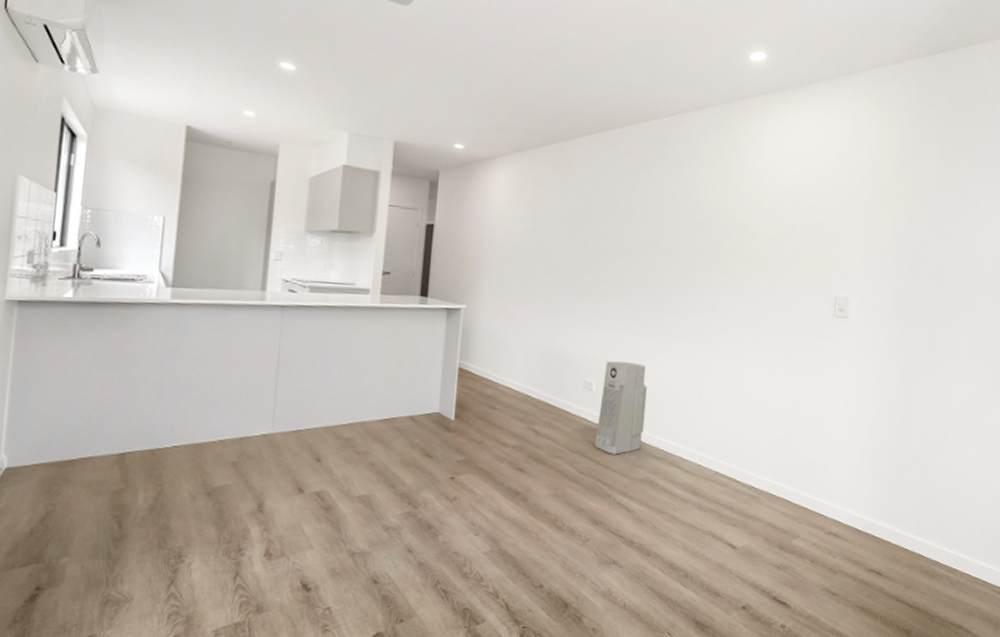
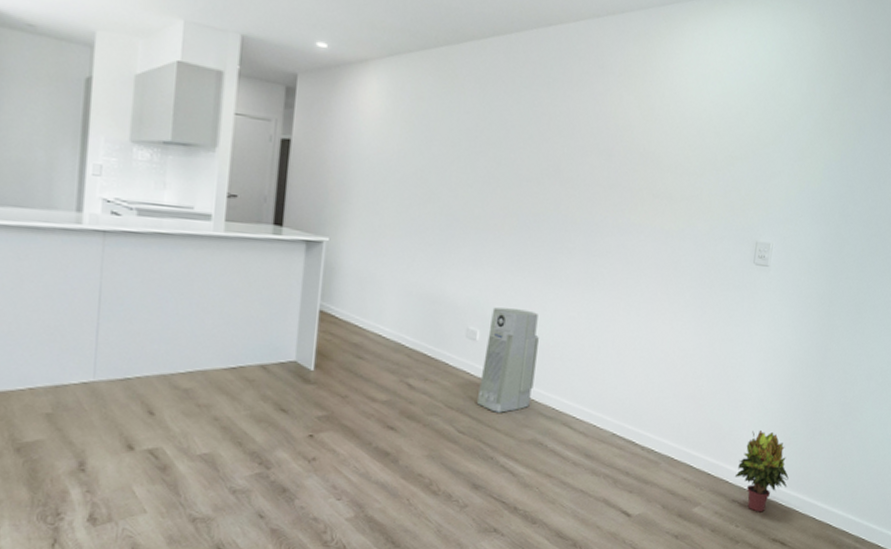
potted plant: none [829,467,880,544] -> present [734,430,789,512]

